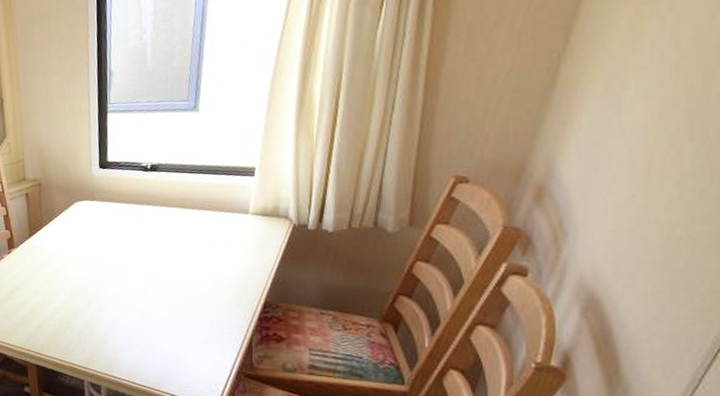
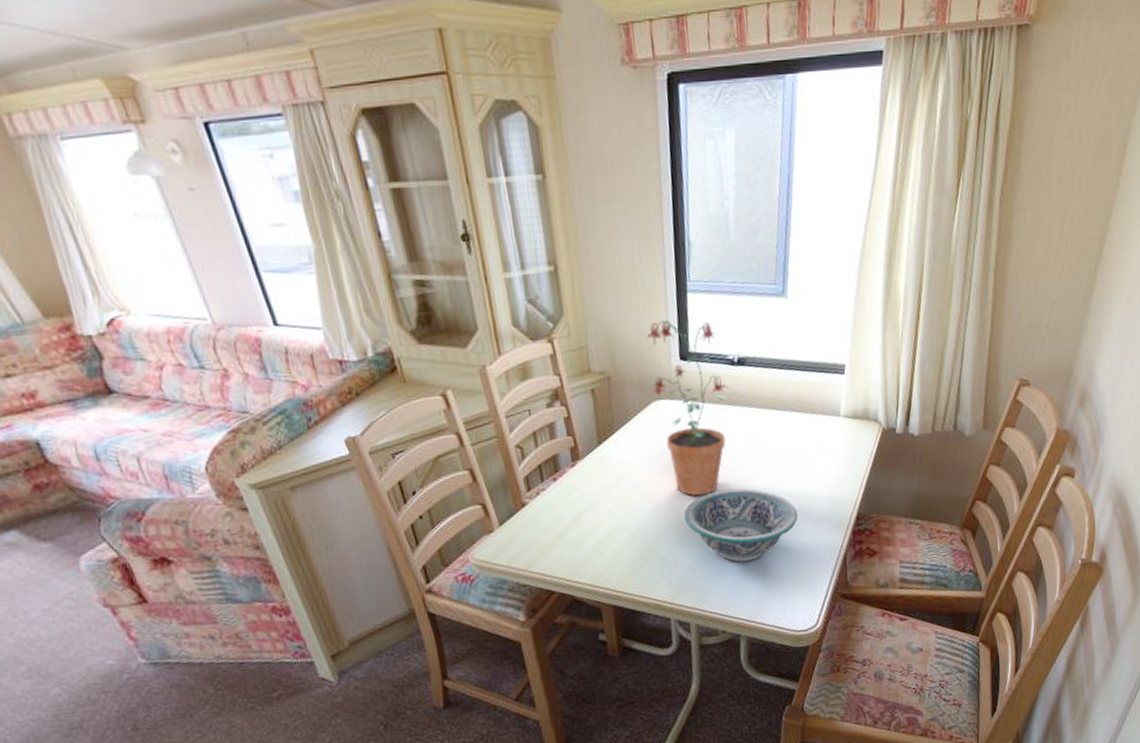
potted plant: none [72,136,142,281] -> present [647,320,729,496]
bowl: none [99,275,204,338] -> present [684,488,798,562]

